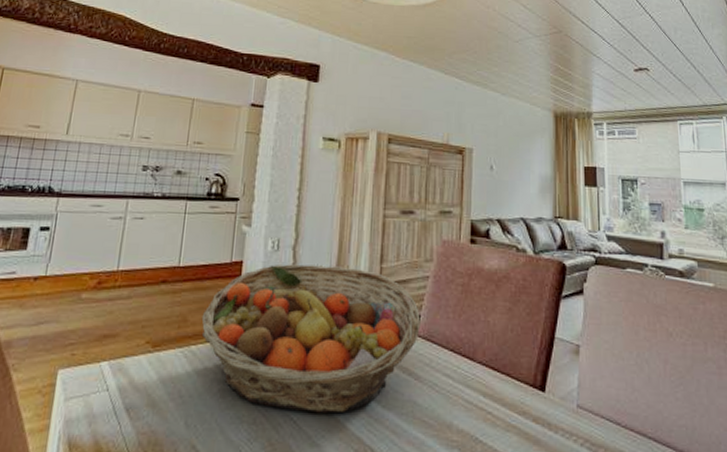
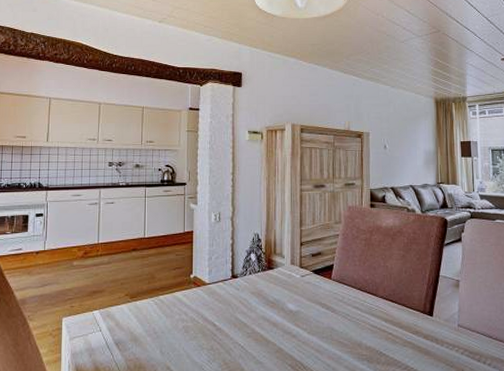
fruit basket: present [201,264,421,413] -> none [165,231,334,340]

